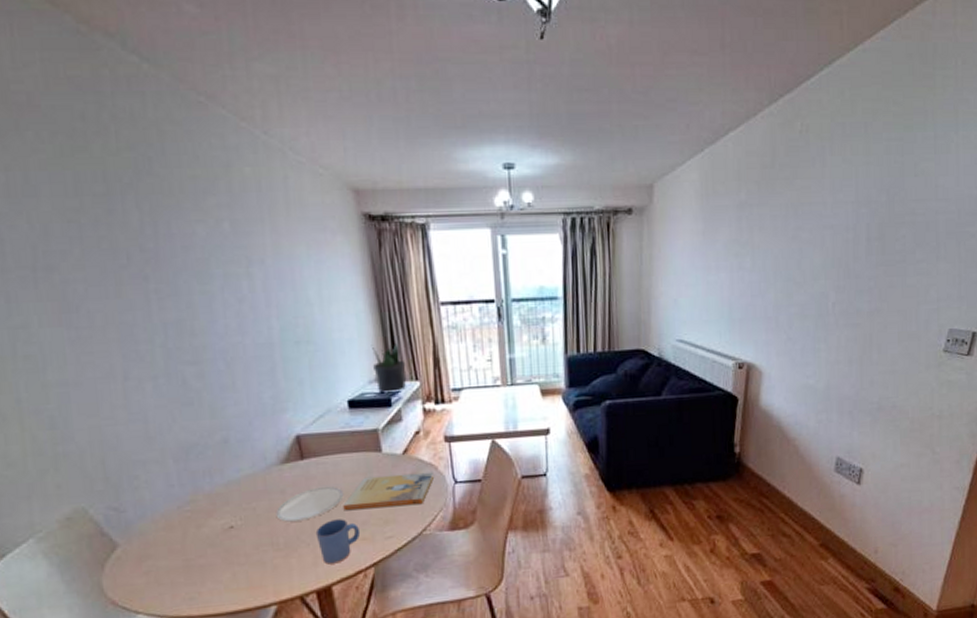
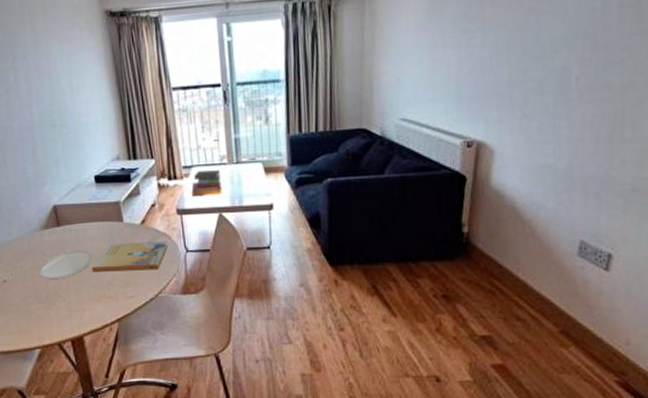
mug: present [315,519,361,564] -> none [70,279,107,317]
planter: present [370,342,407,392] -> none [112,124,144,169]
books: none [461,393,495,422] -> present [191,170,222,197]

